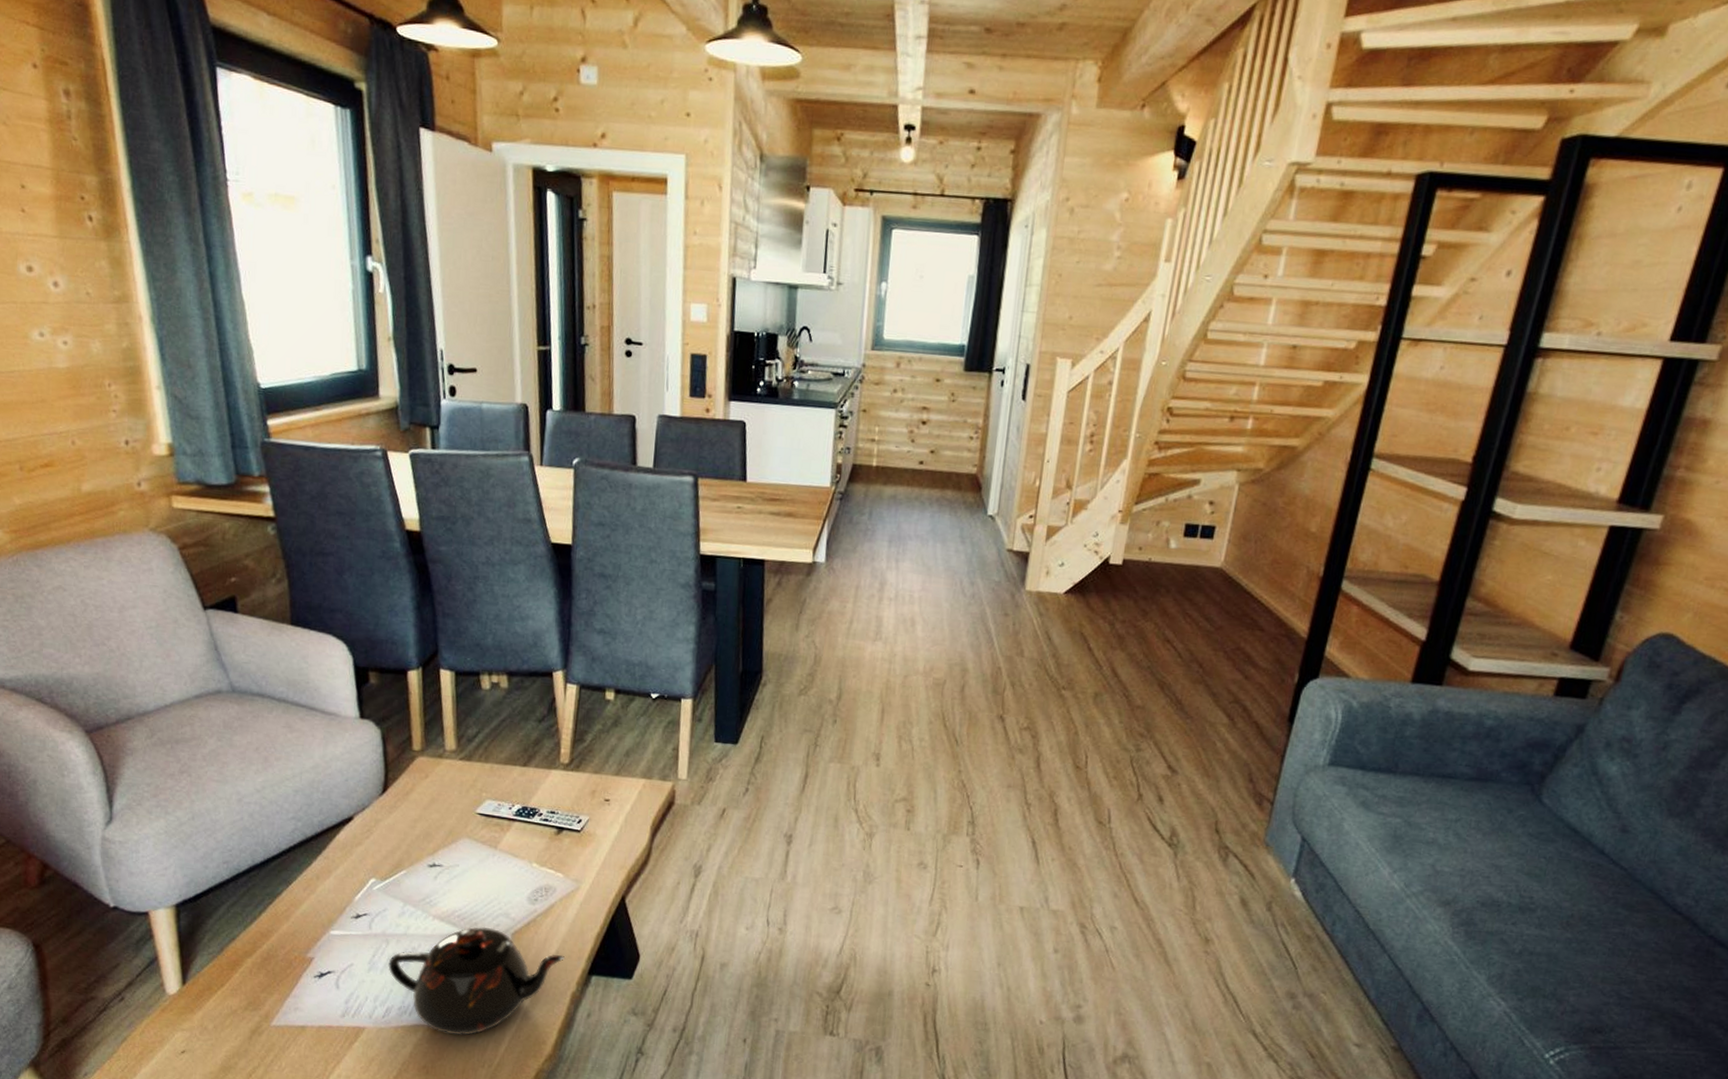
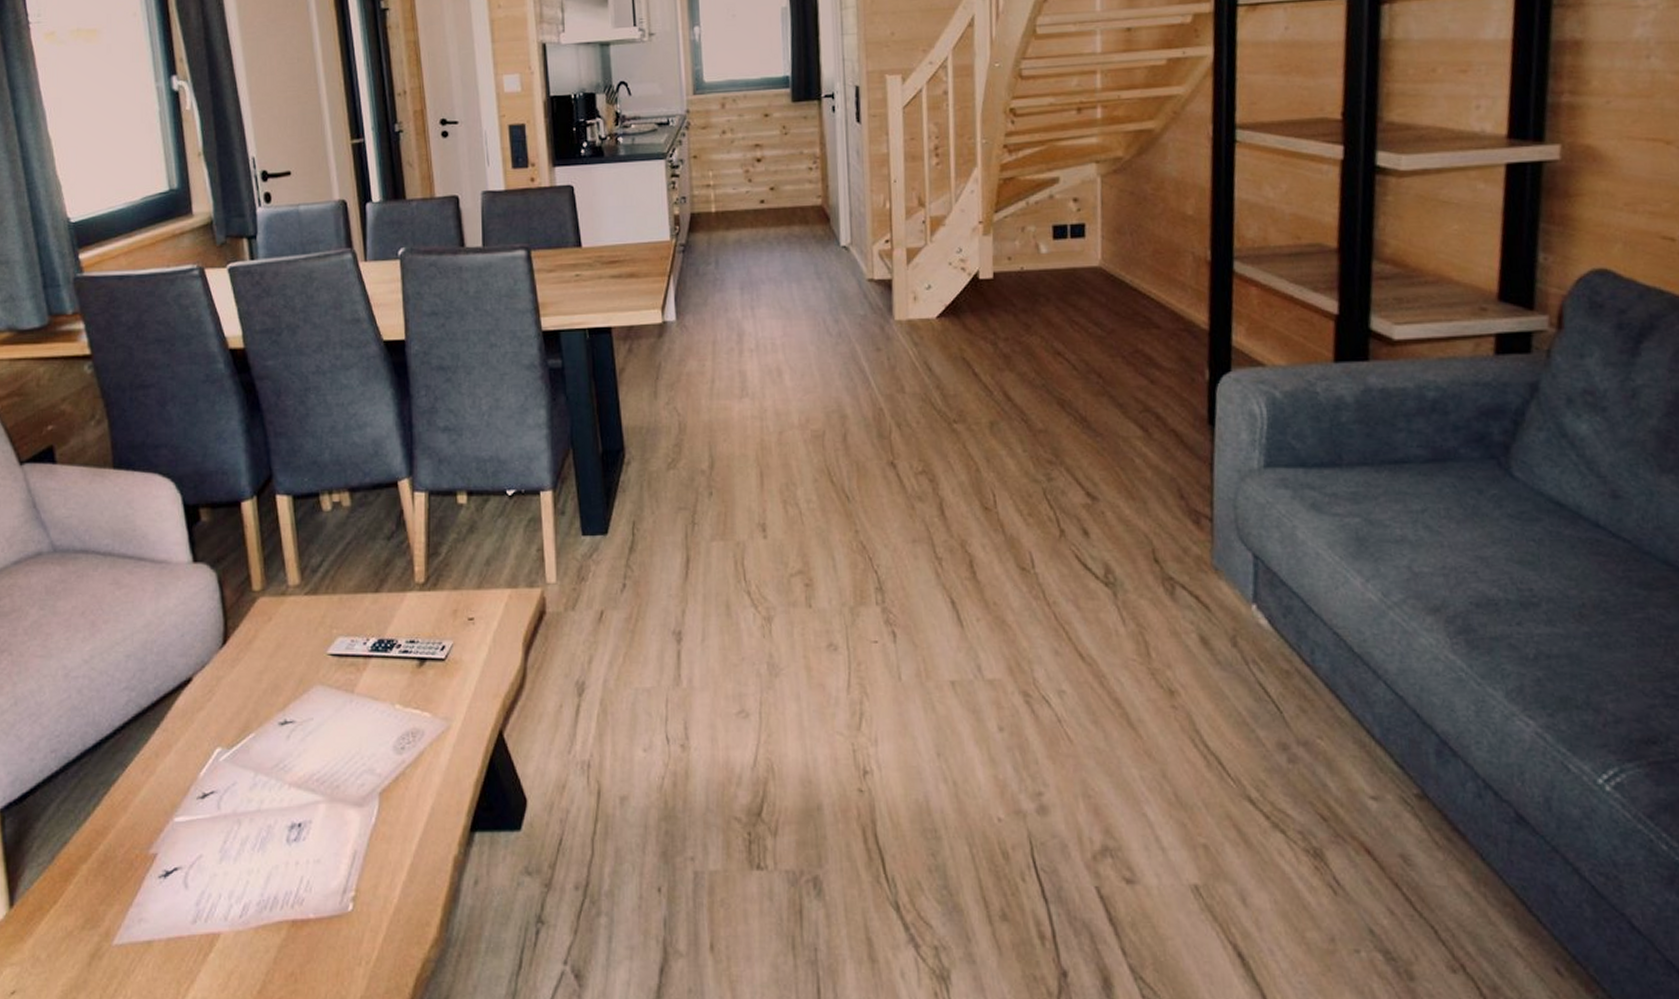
teapot: present [388,926,566,1036] -> none [242,788,443,929]

